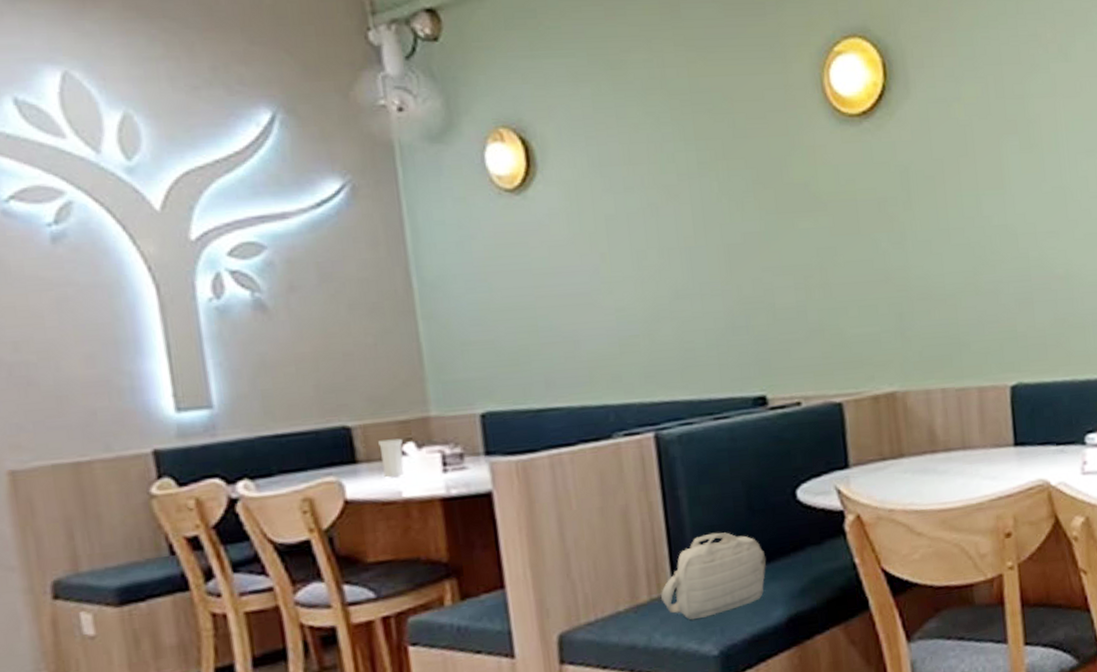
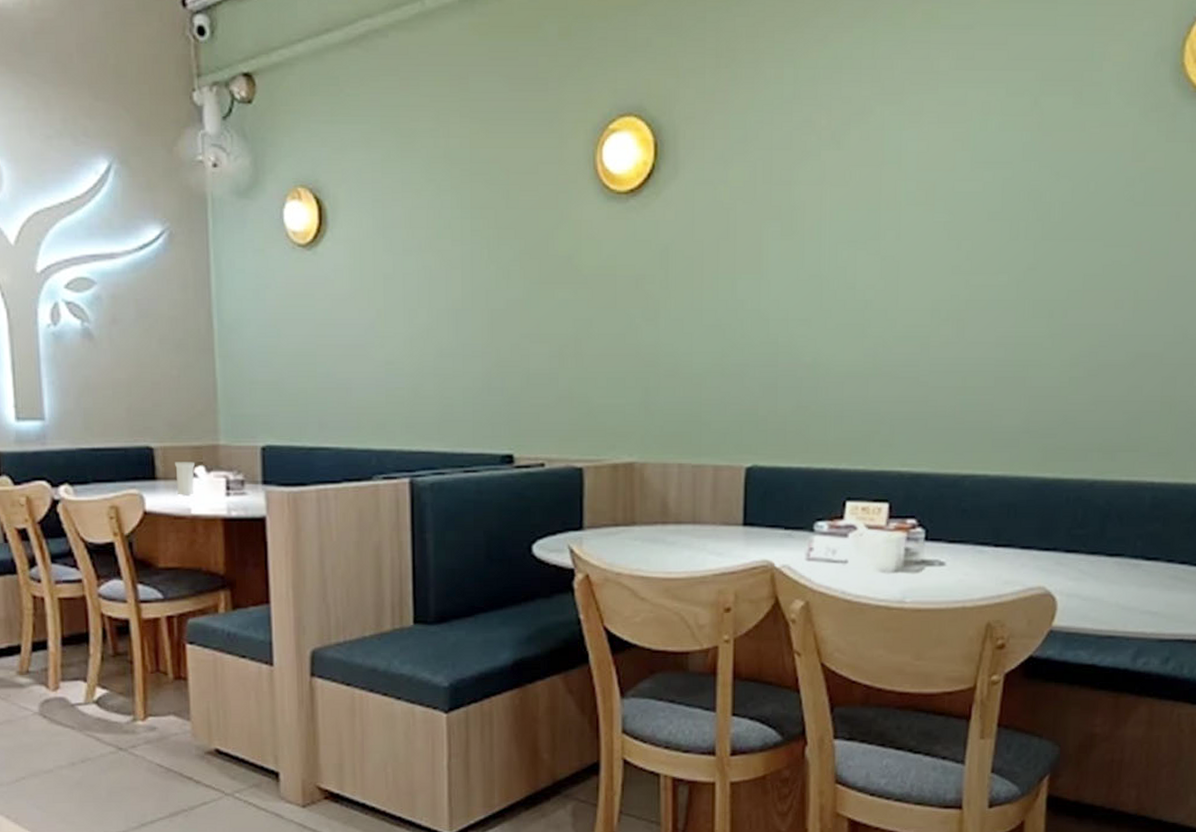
shoulder bag: present [661,532,767,620] -> none [403,576,499,651]

